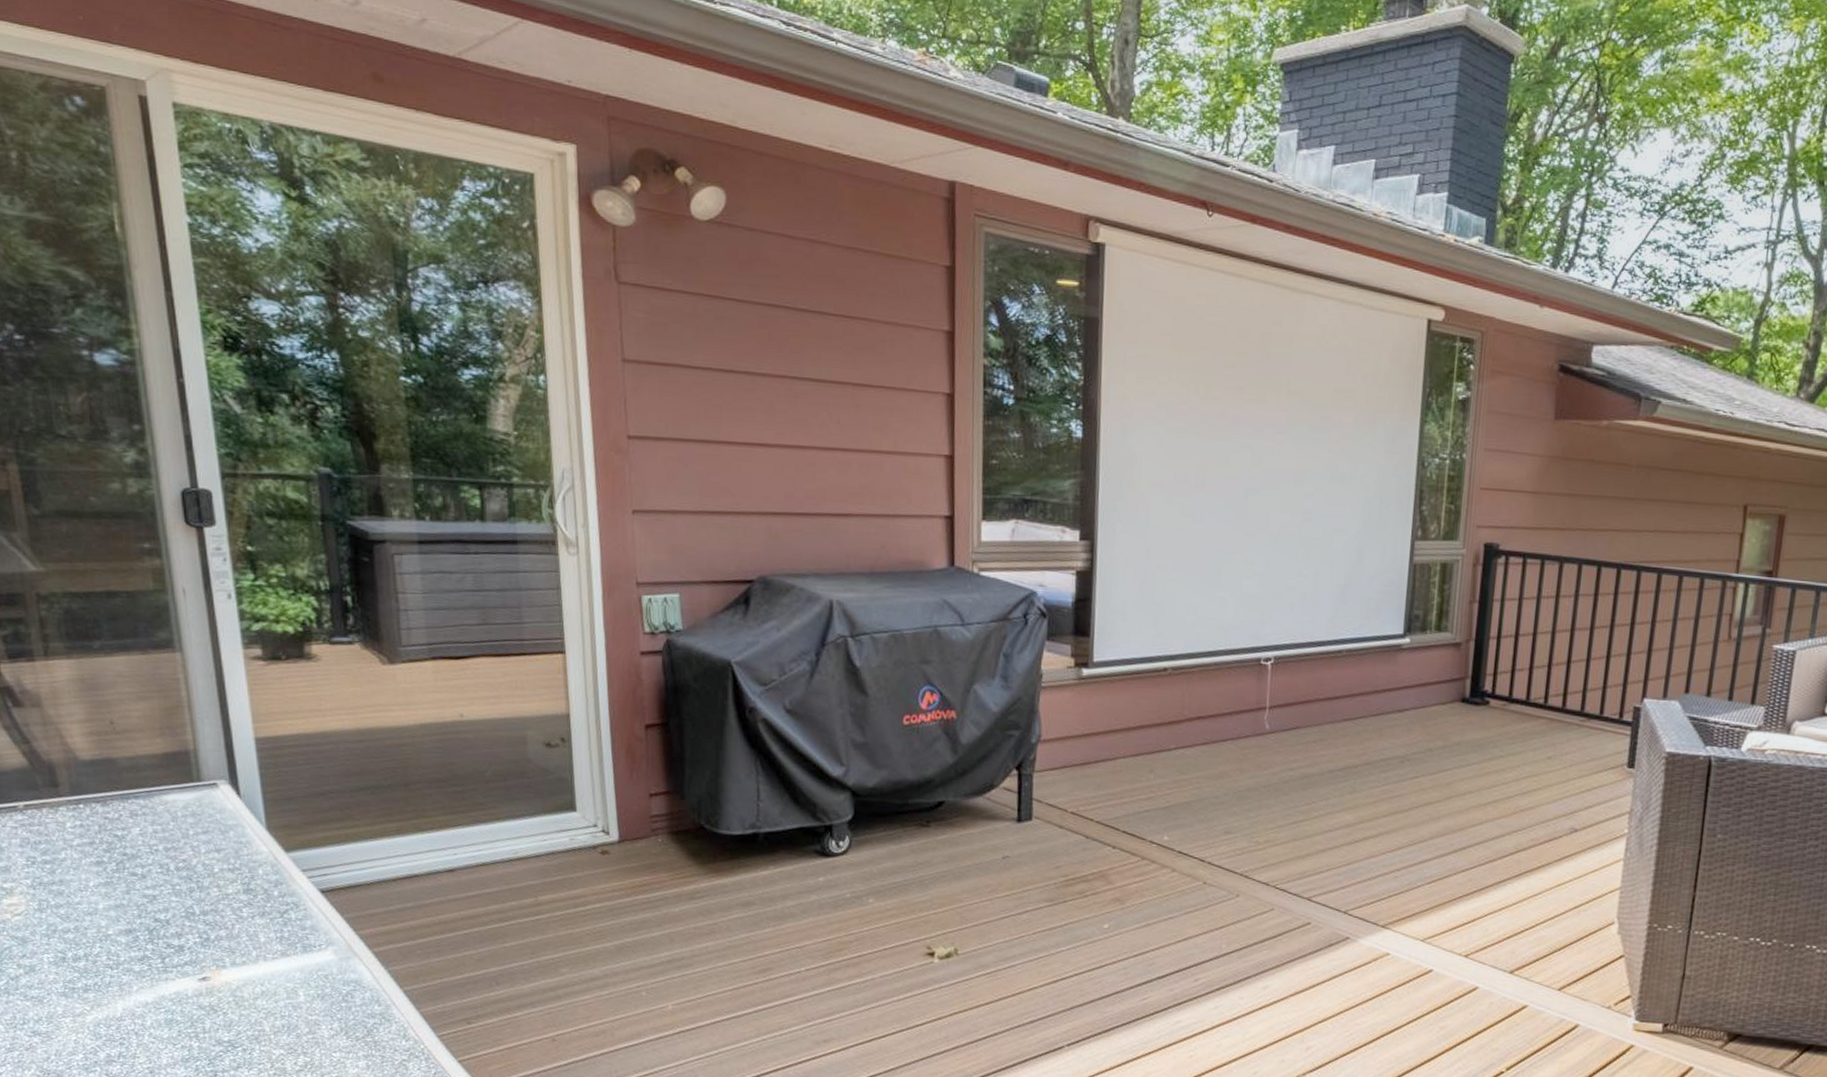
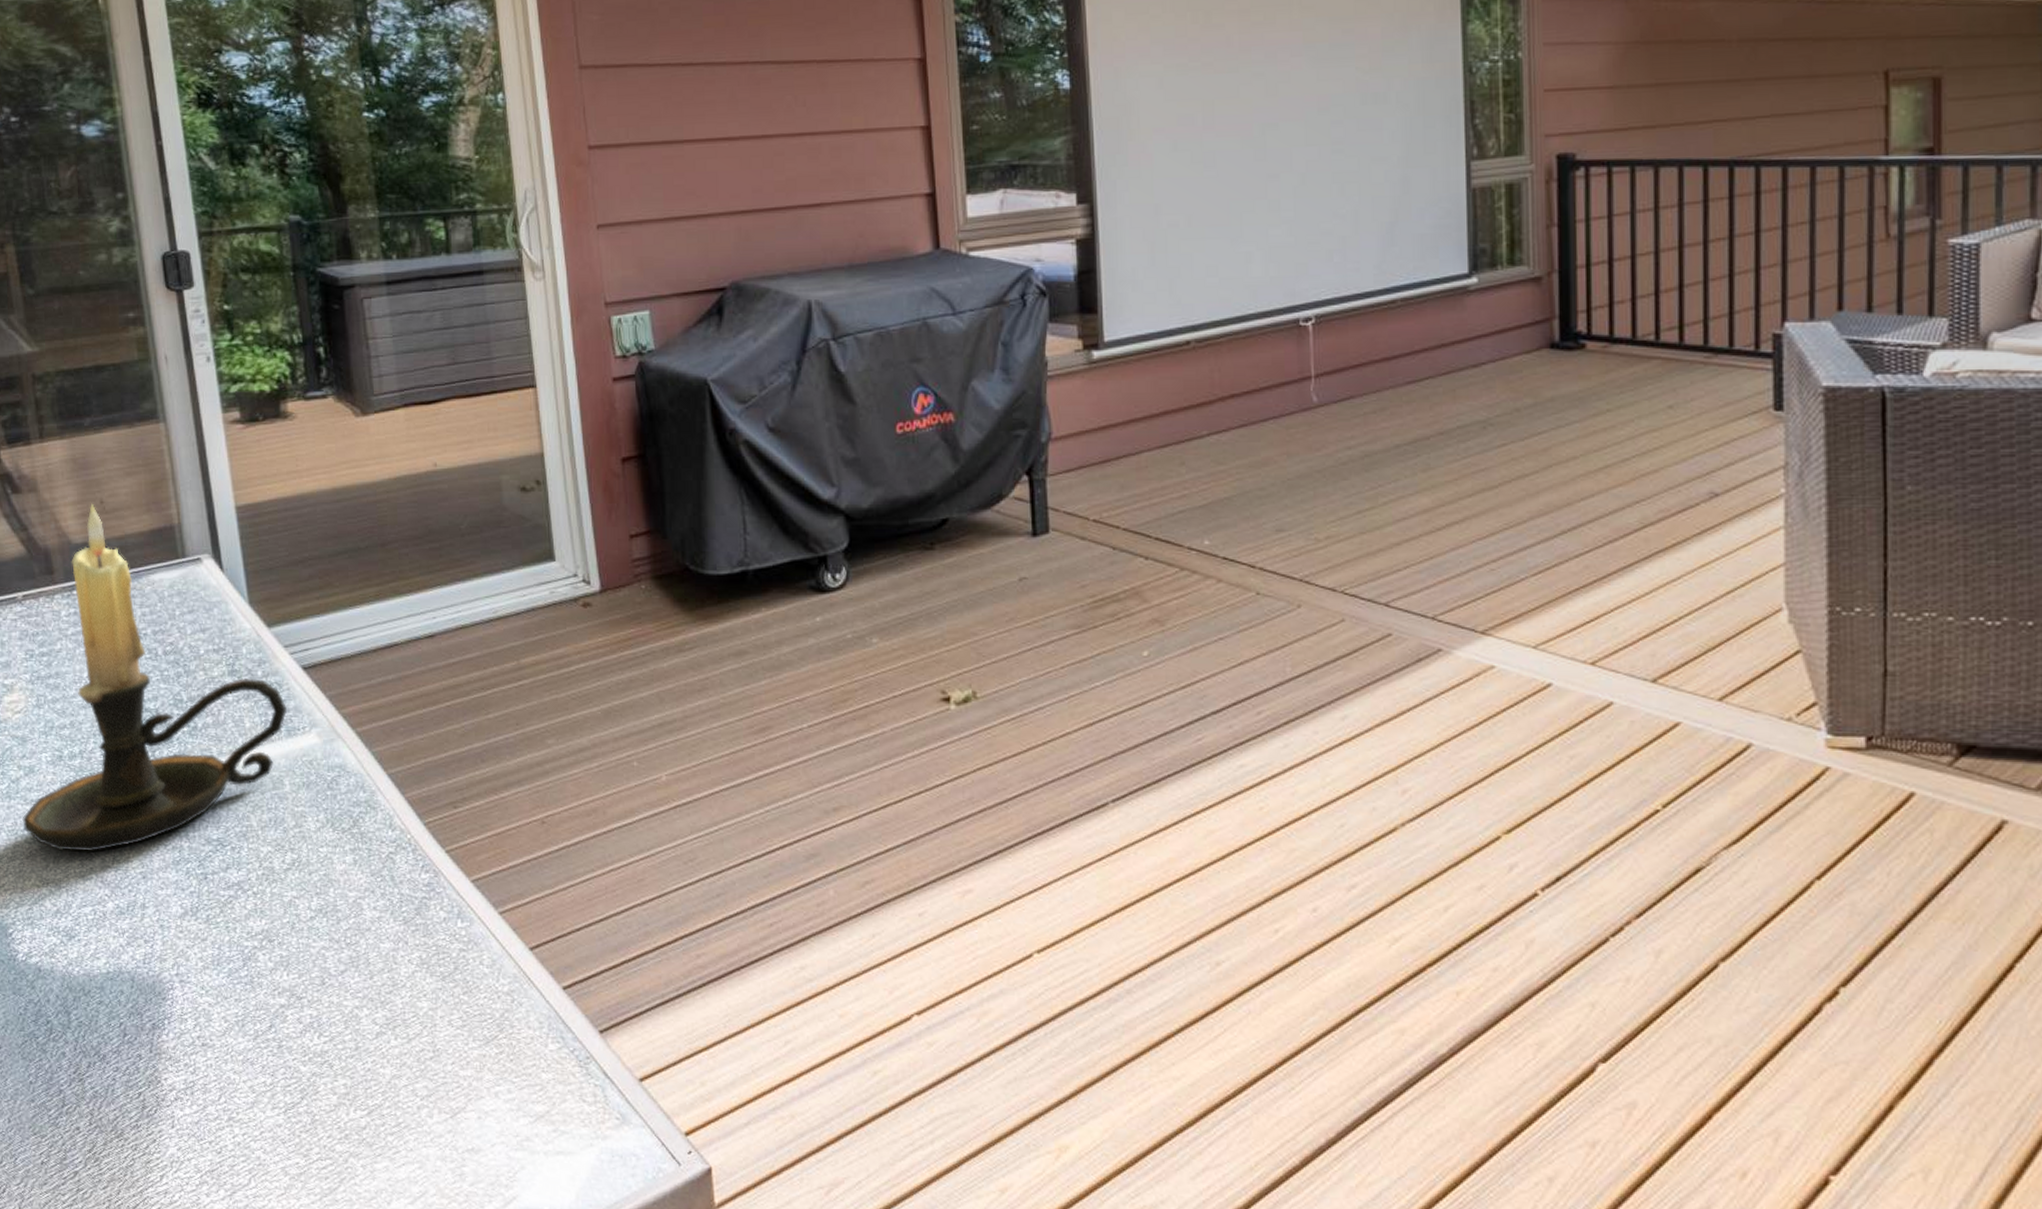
candle holder: none [22,723,304,1047] -> present [23,503,288,852]

